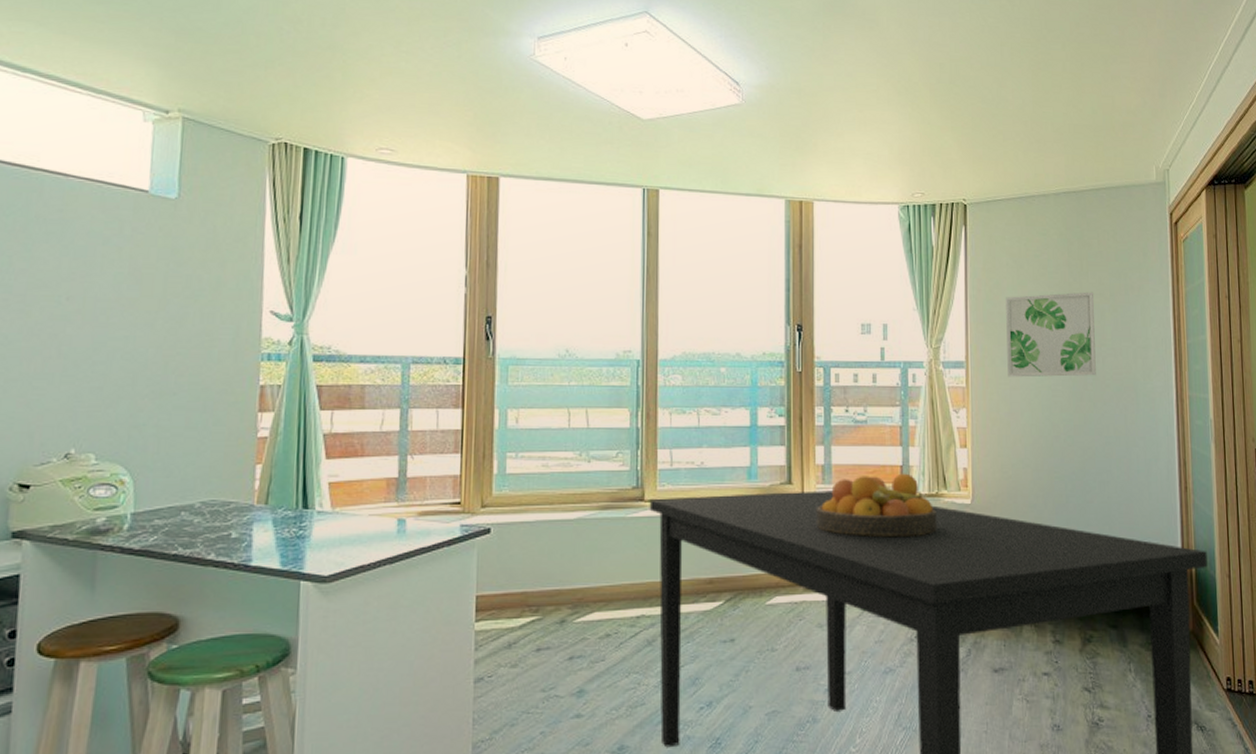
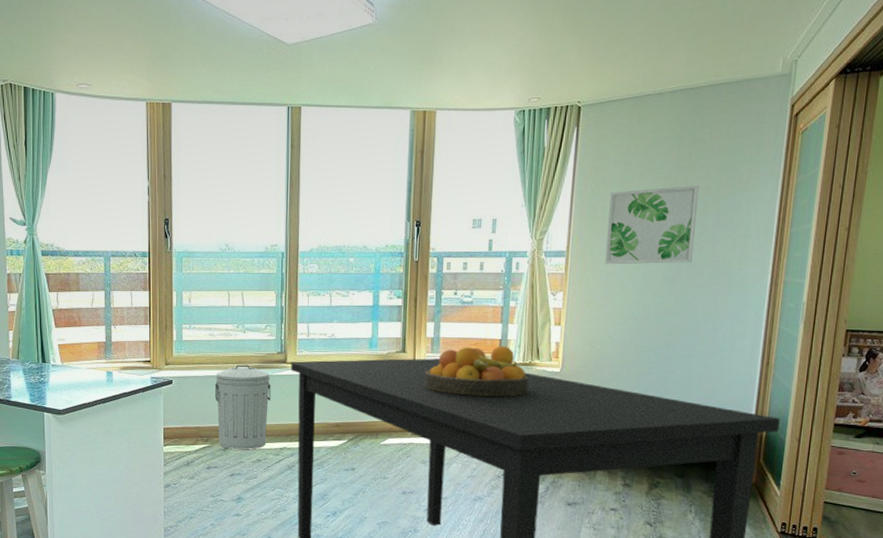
trash can: none [548,504,624,621] -> present [214,364,271,449]

